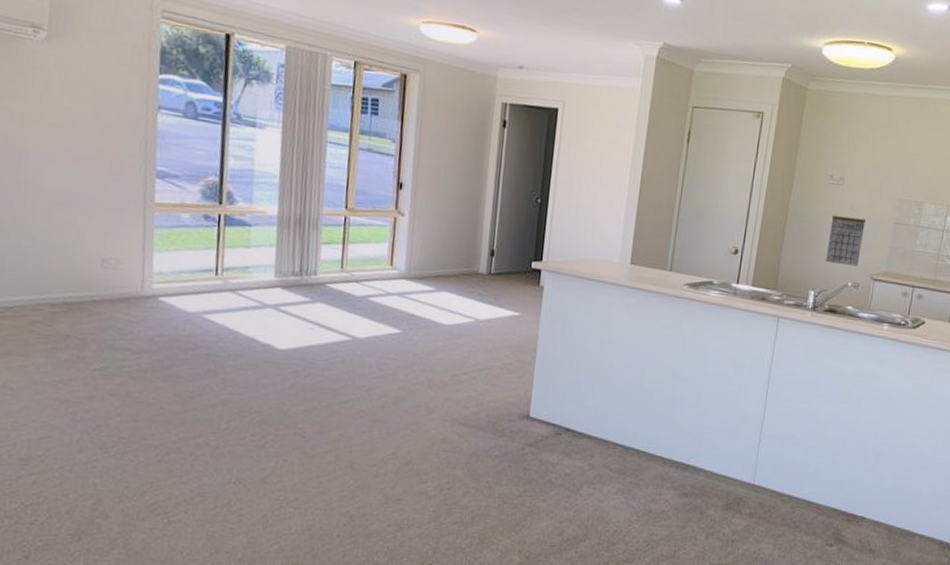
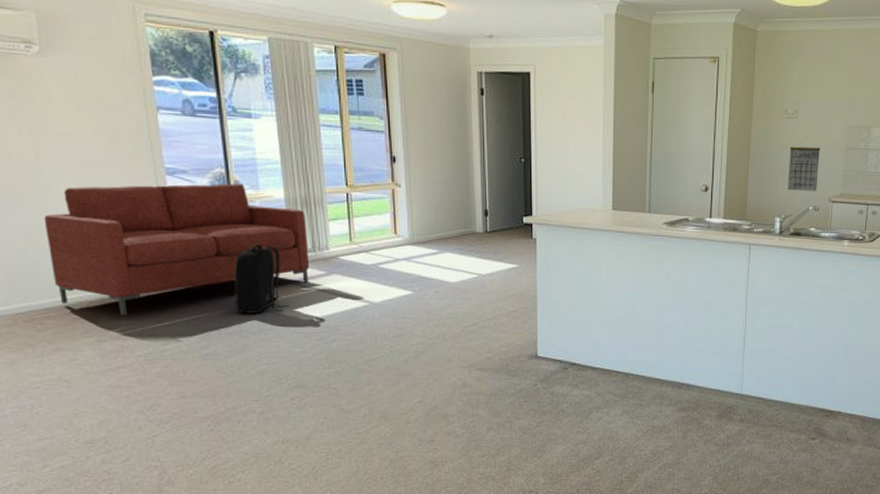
sofa: none [17,181,297,325] -> present [43,183,310,316]
backpack: none [206,261,265,337] -> present [234,245,289,314]

